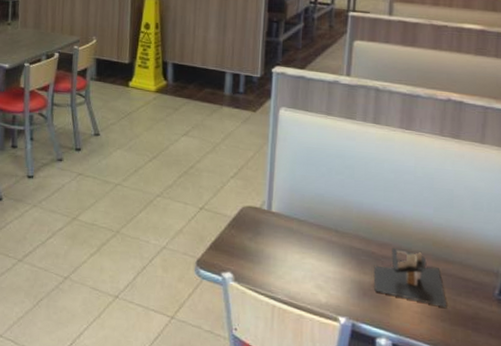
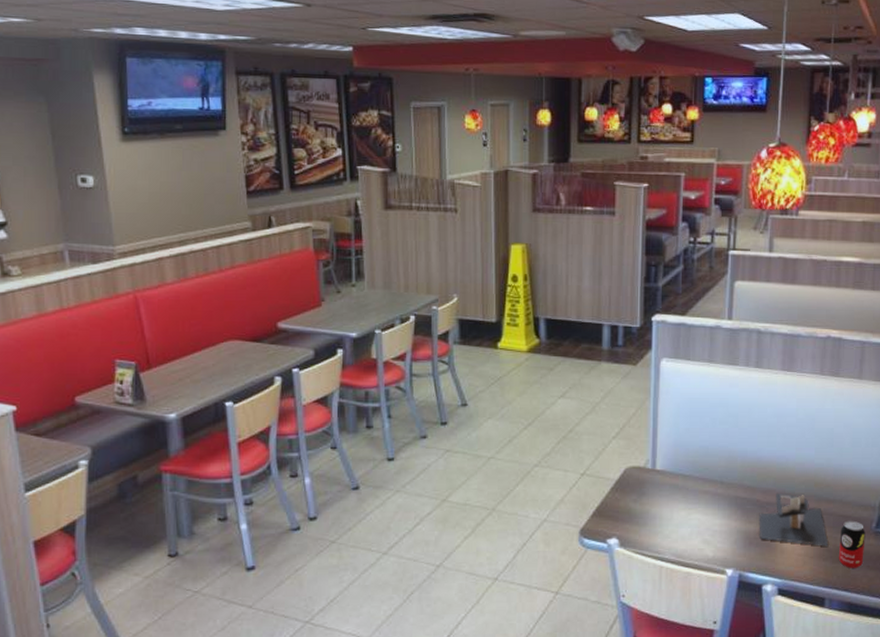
beverage can: none [457,284,487,334] -> present [838,520,865,568]

